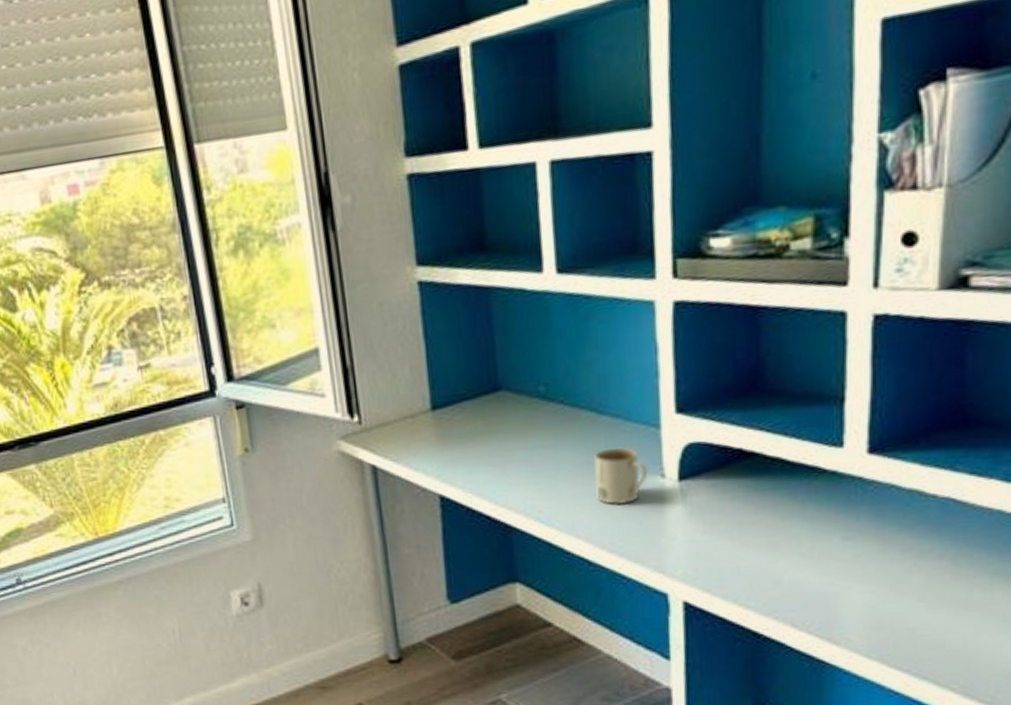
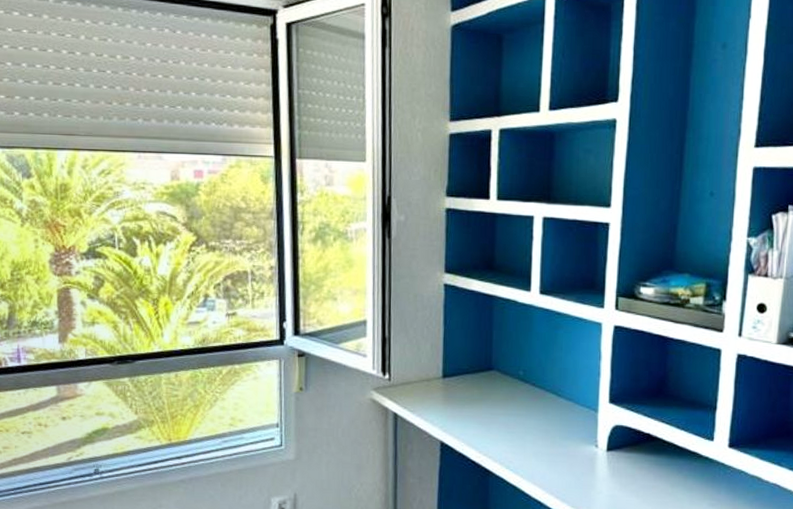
mug: present [594,447,648,505] -> none [551,422,587,464]

